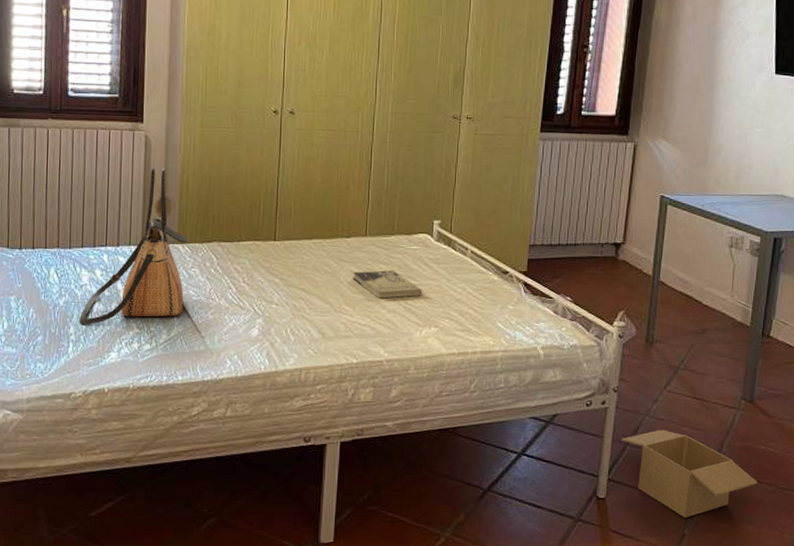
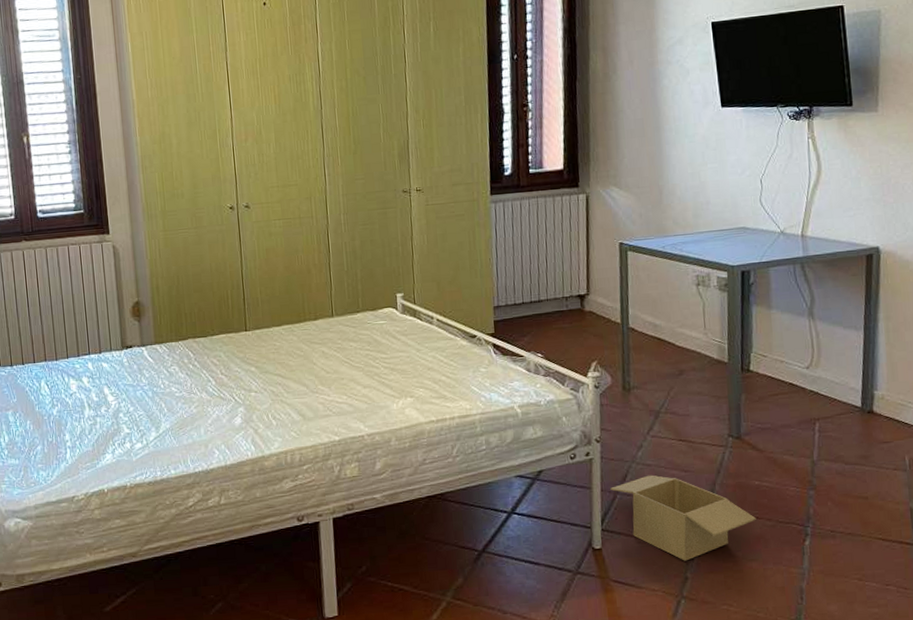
tote bag: present [79,168,187,325] -> none [73,274,168,430]
book: present [353,270,423,299] -> none [325,347,394,376]

